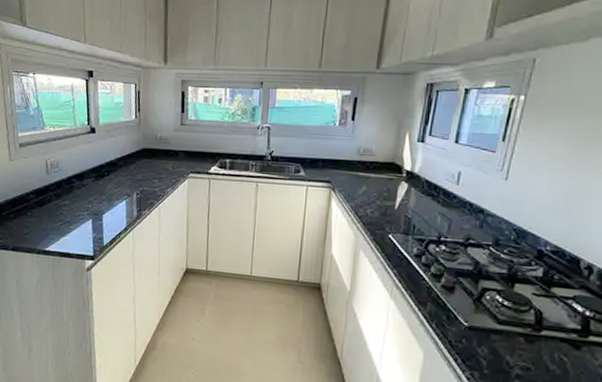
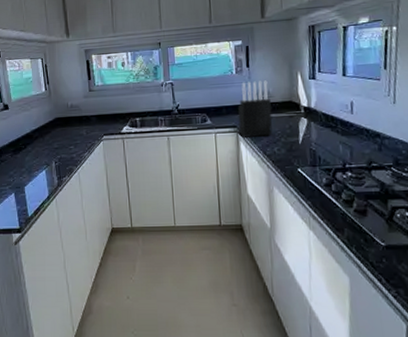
knife block: none [332,136,372,197] -> present [237,80,273,137]

